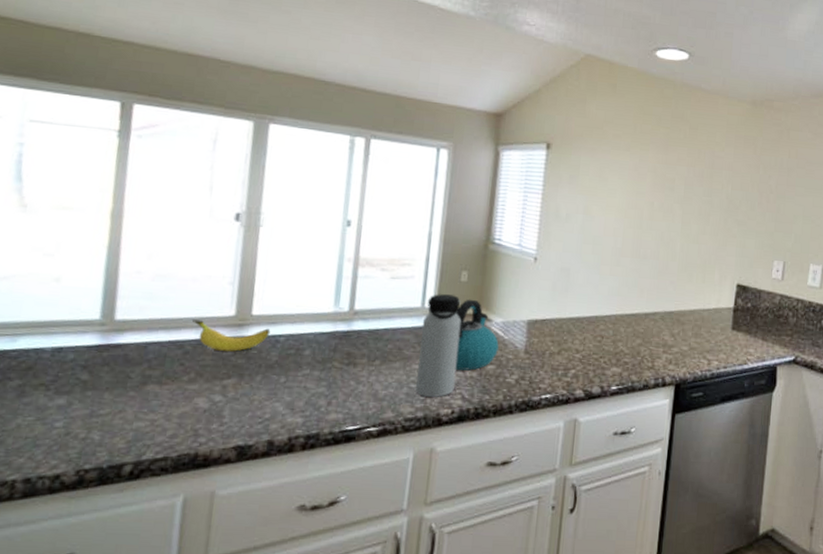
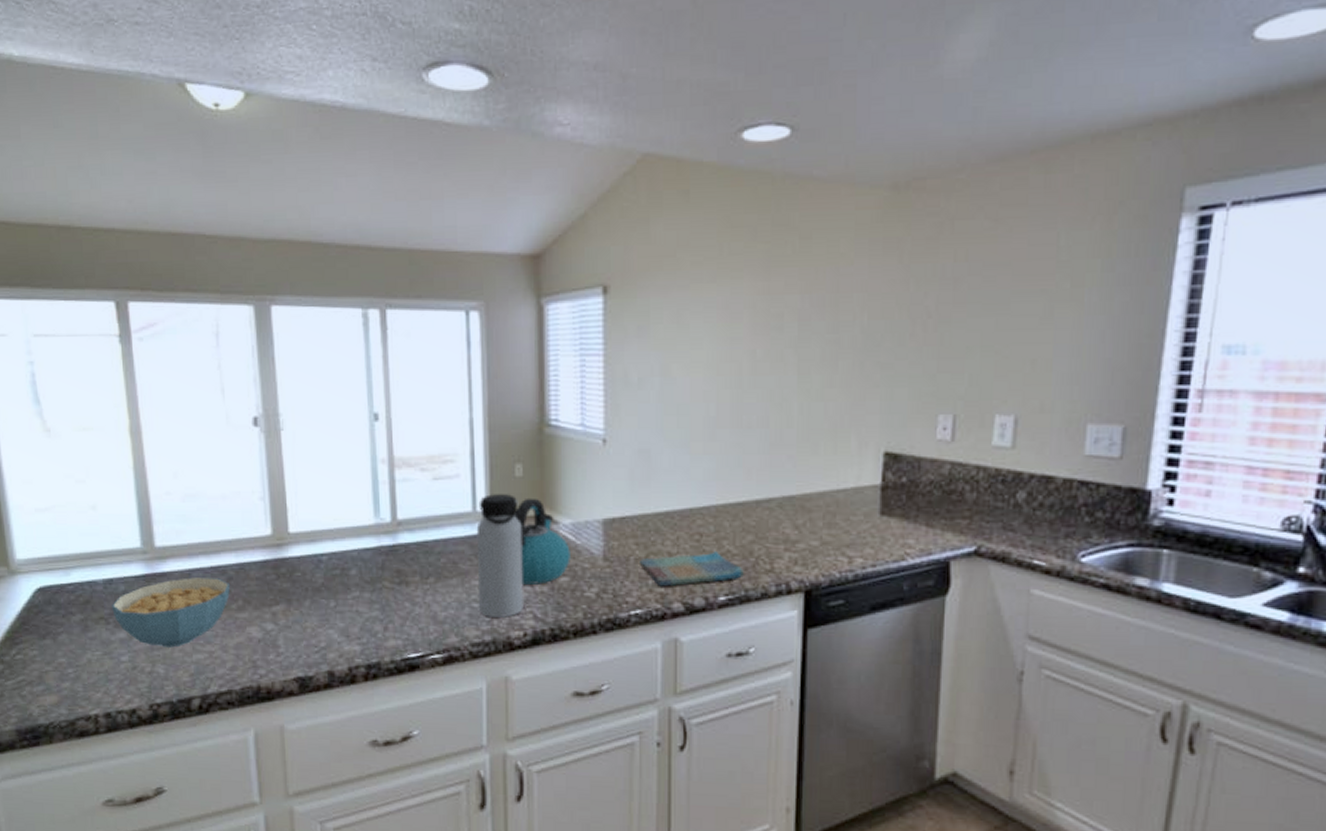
cereal bowl: none [55,350,185,415] -> present [112,577,230,648]
banana: present [192,319,271,352] -> none [230,542,311,575]
dish towel: none [553,351,633,377] -> present [640,552,745,587]

